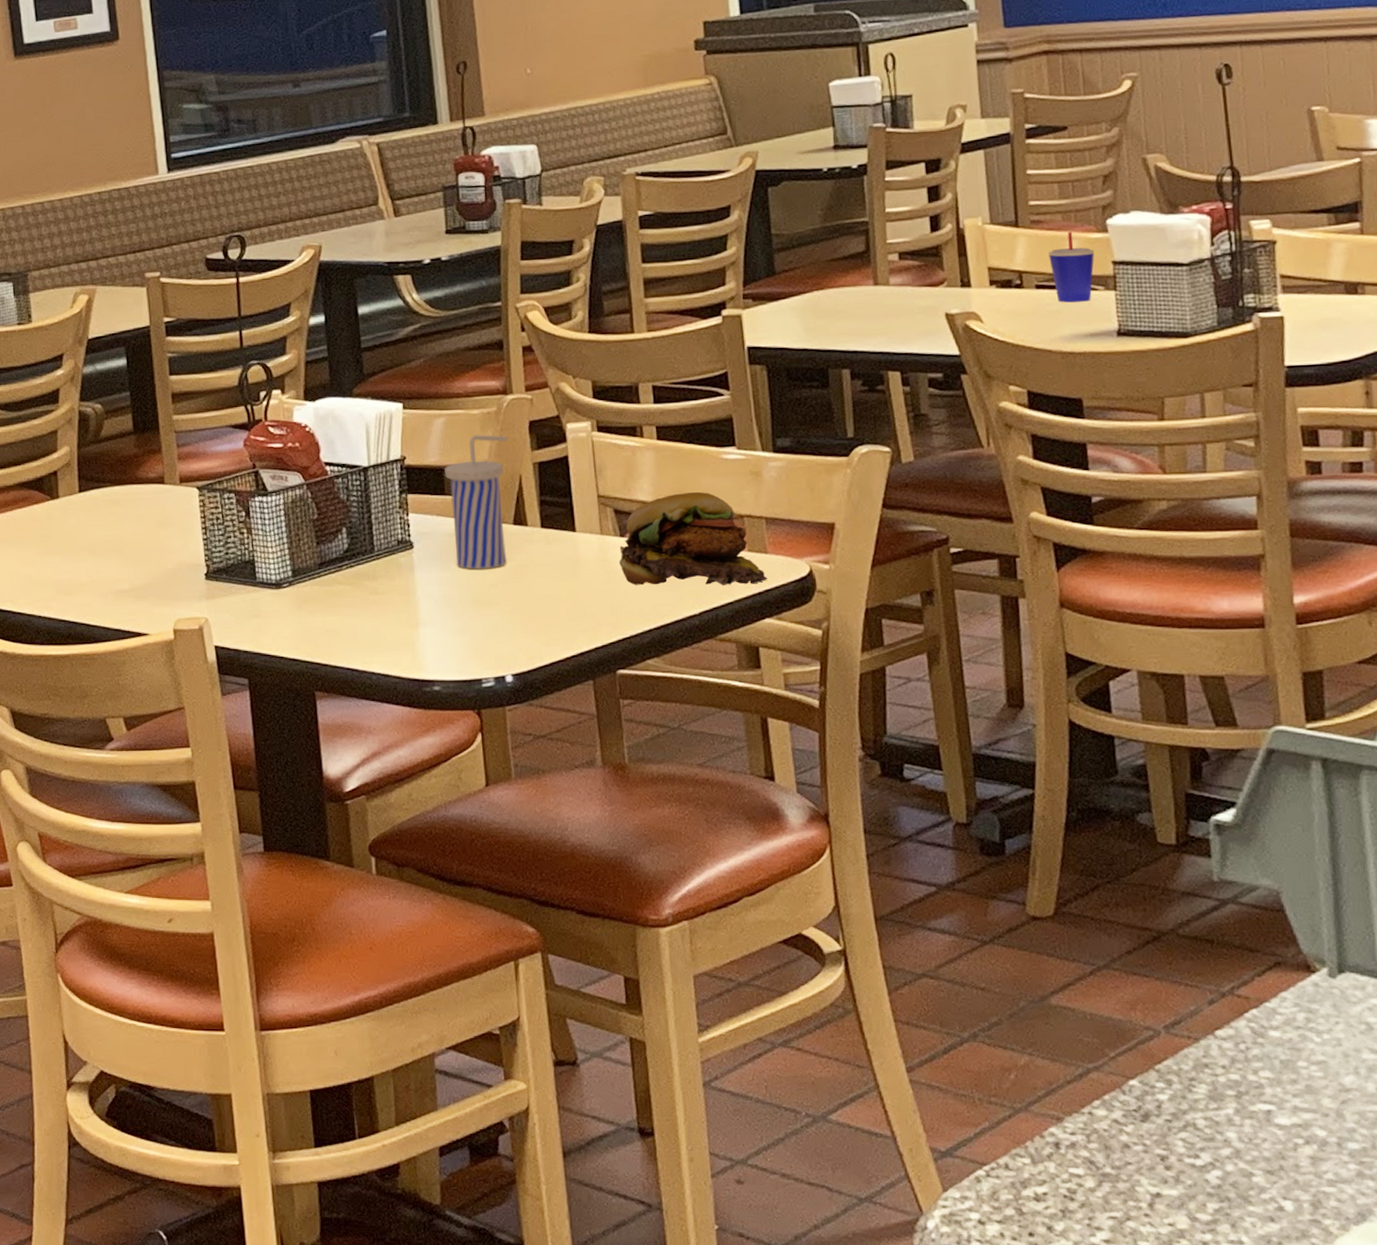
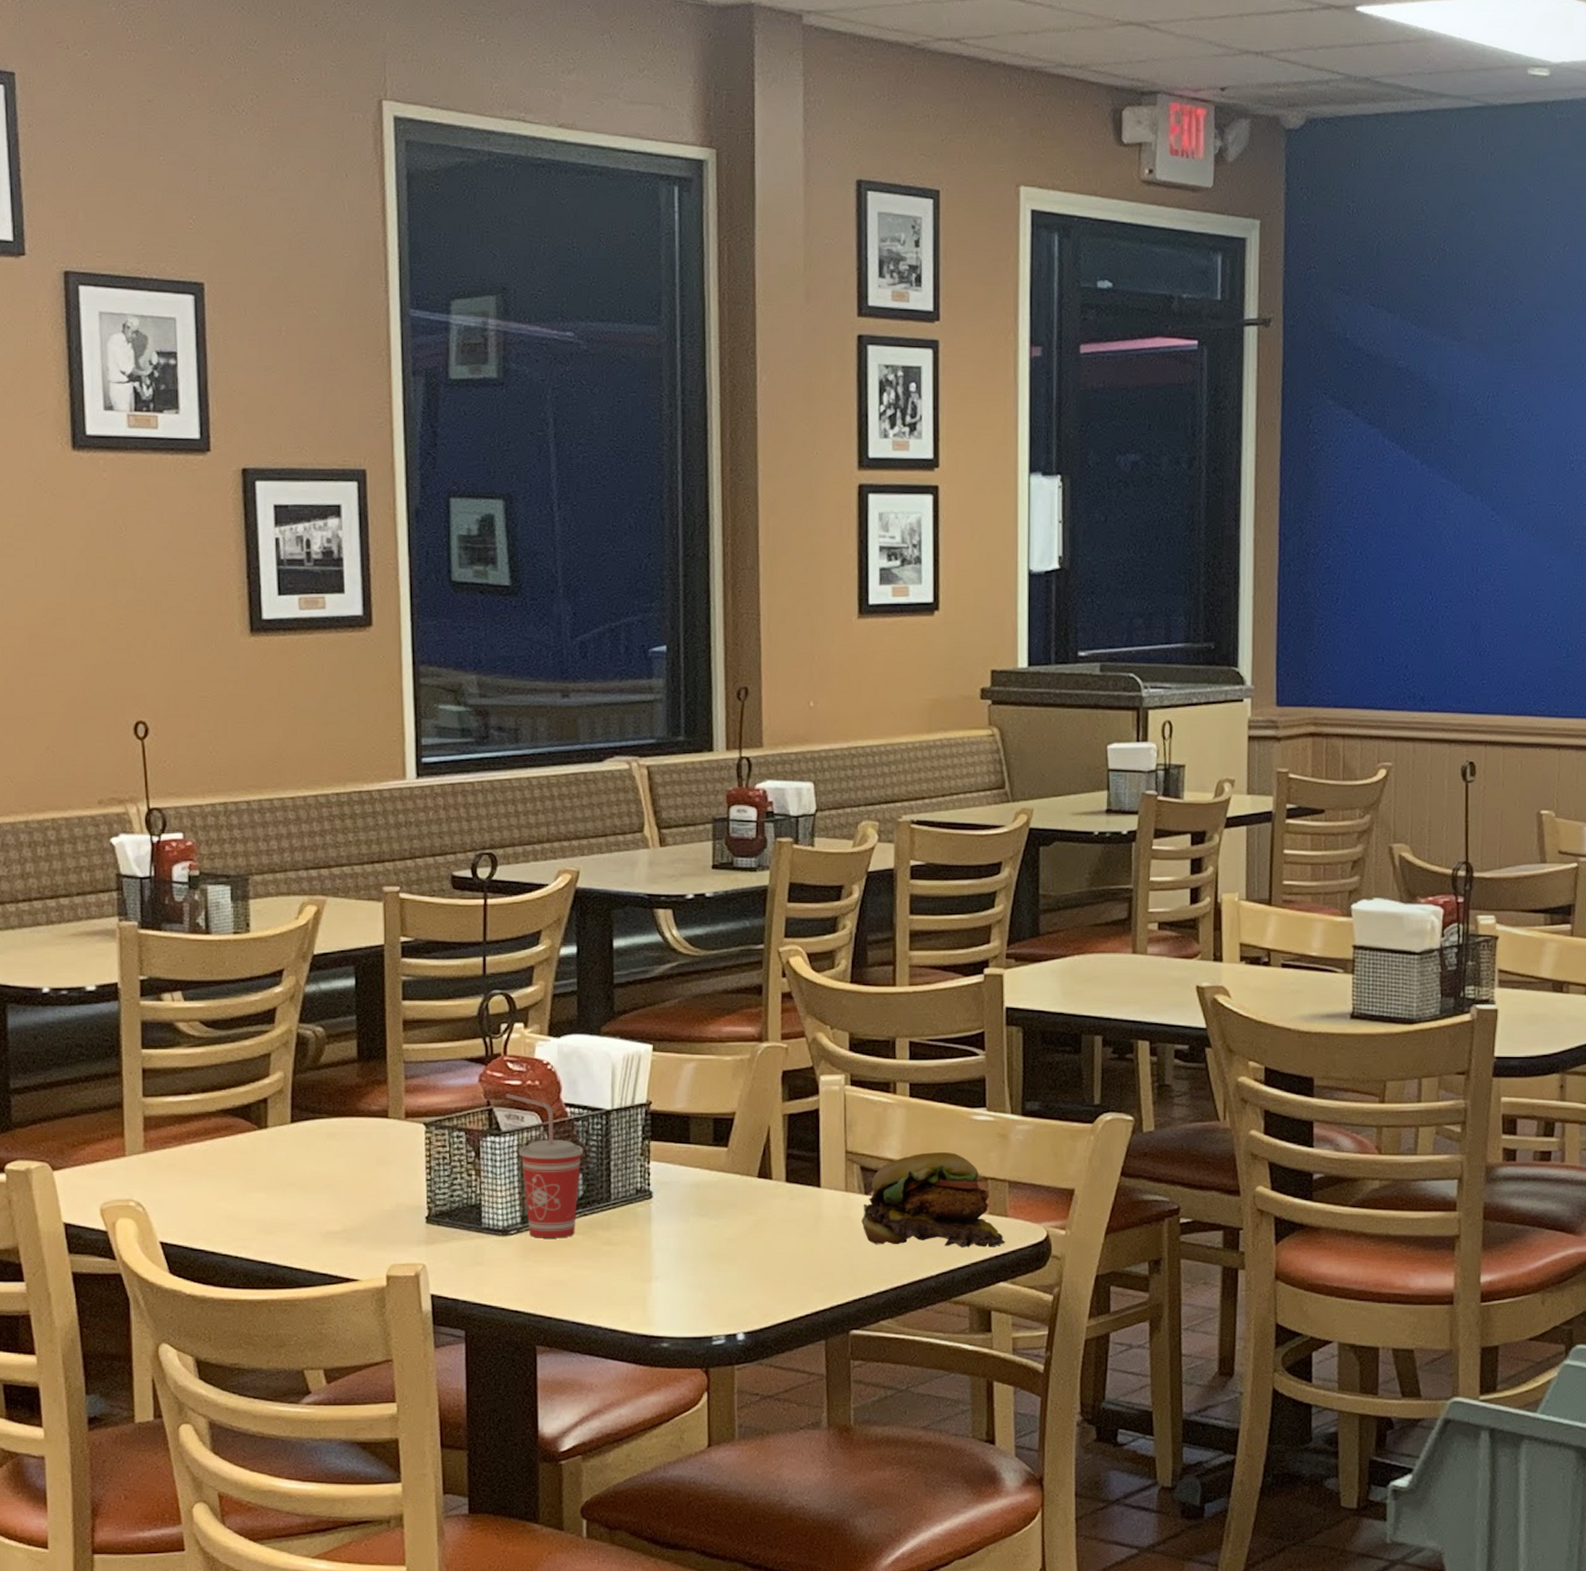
beverage cup: none [269,456,346,590] -> present [506,1094,584,1238]
beverage cup: present [444,435,508,570] -> none [690,1082,759,1223]
beverage cup: present [1049,232,1095,303] -> none [1296,914,1338,984]

